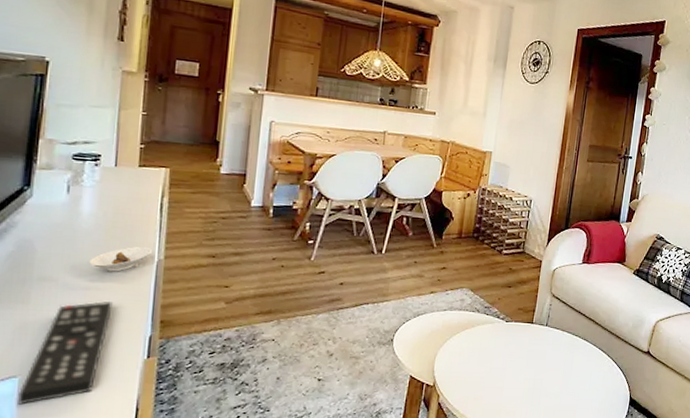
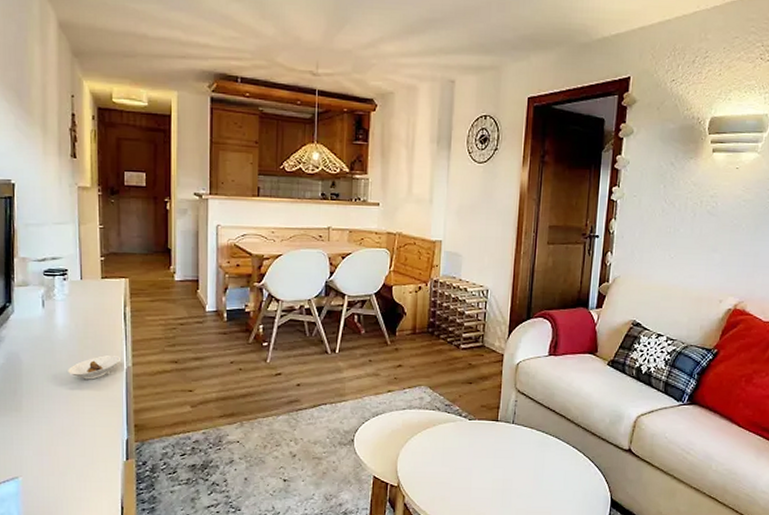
remote control: present [18,301,113,405] -> none [22,408,92,503]

